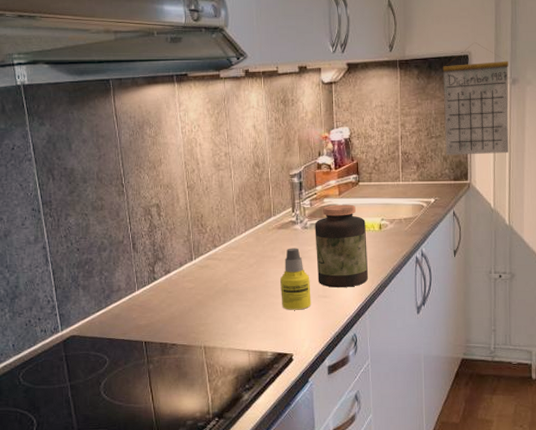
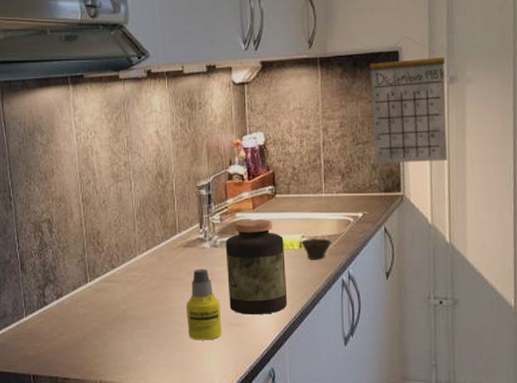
cup: none [381,221,408,240] -> present [301,238,332,260]

